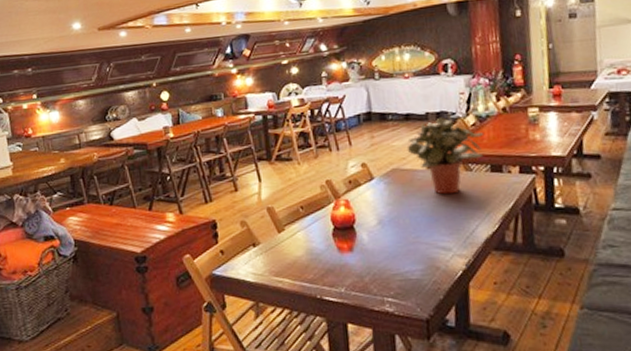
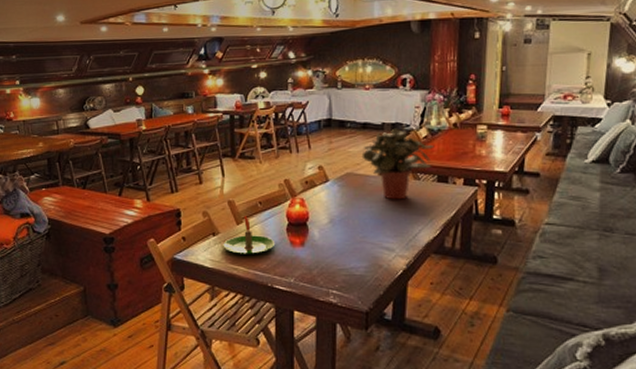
candle: none [264,223,322,265] -> present [223,216,276,254]

